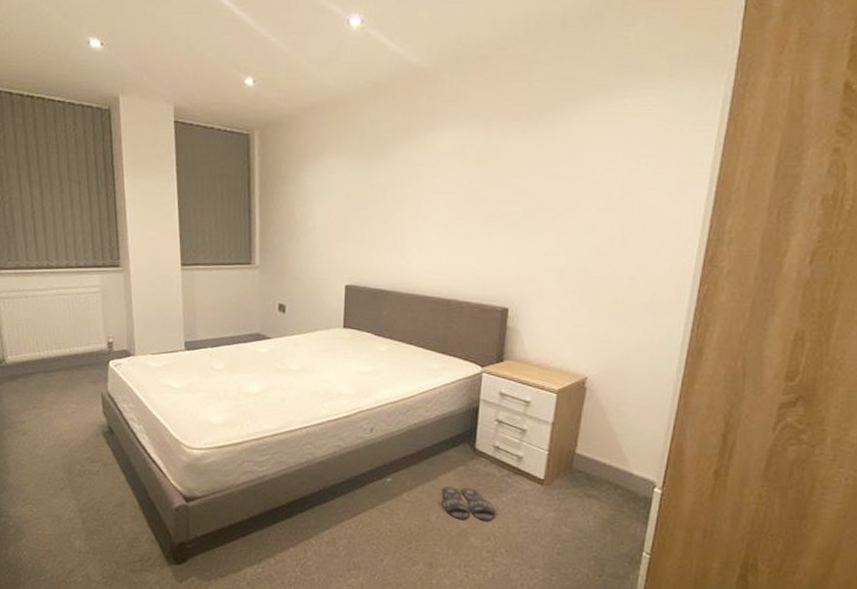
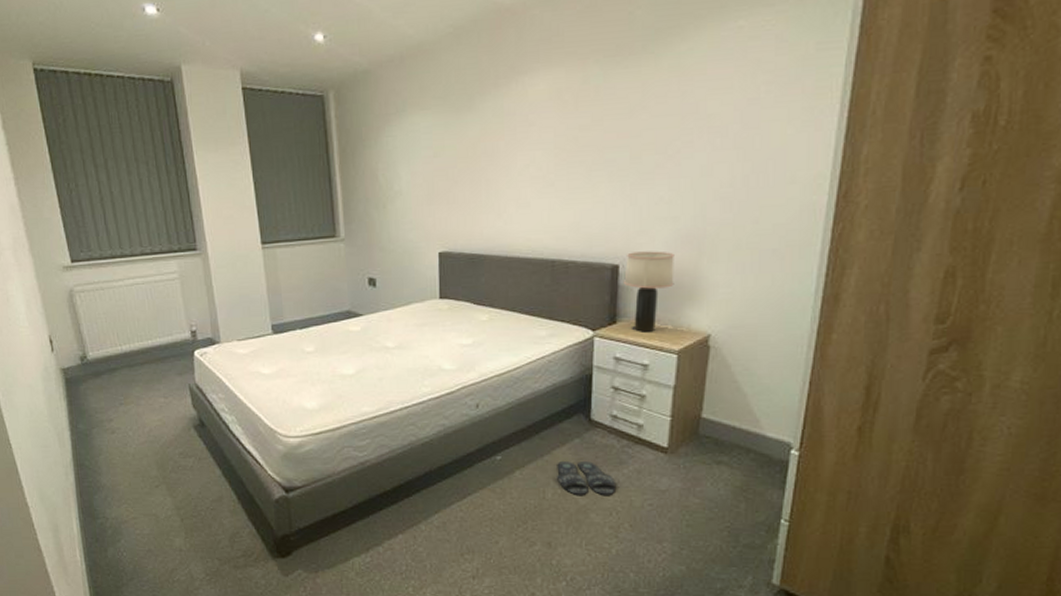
table lamp: none [512,297,558,372] -> present [624,251,674,332]

